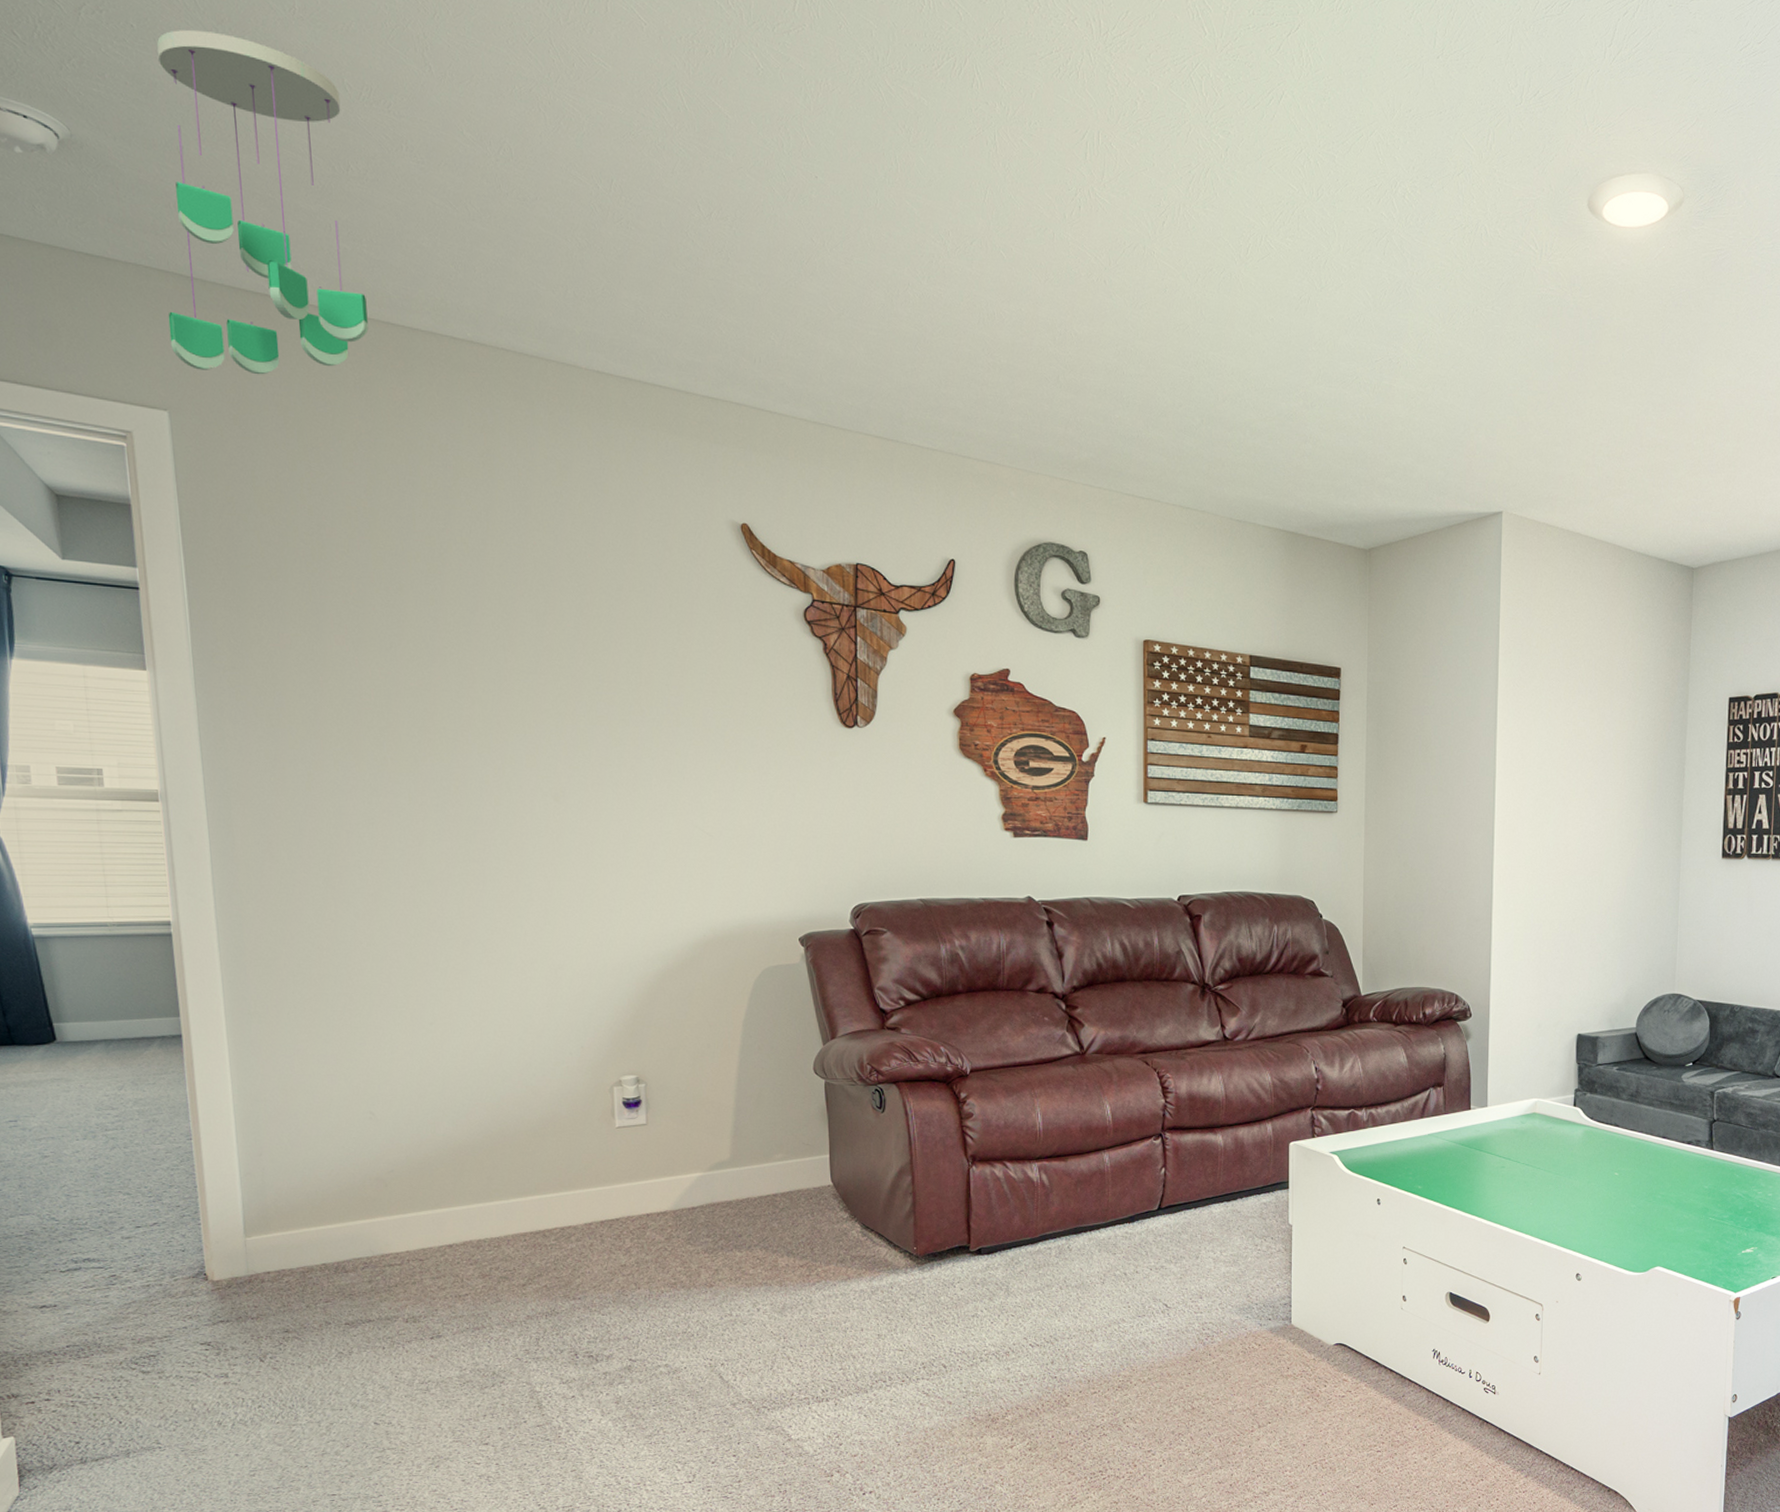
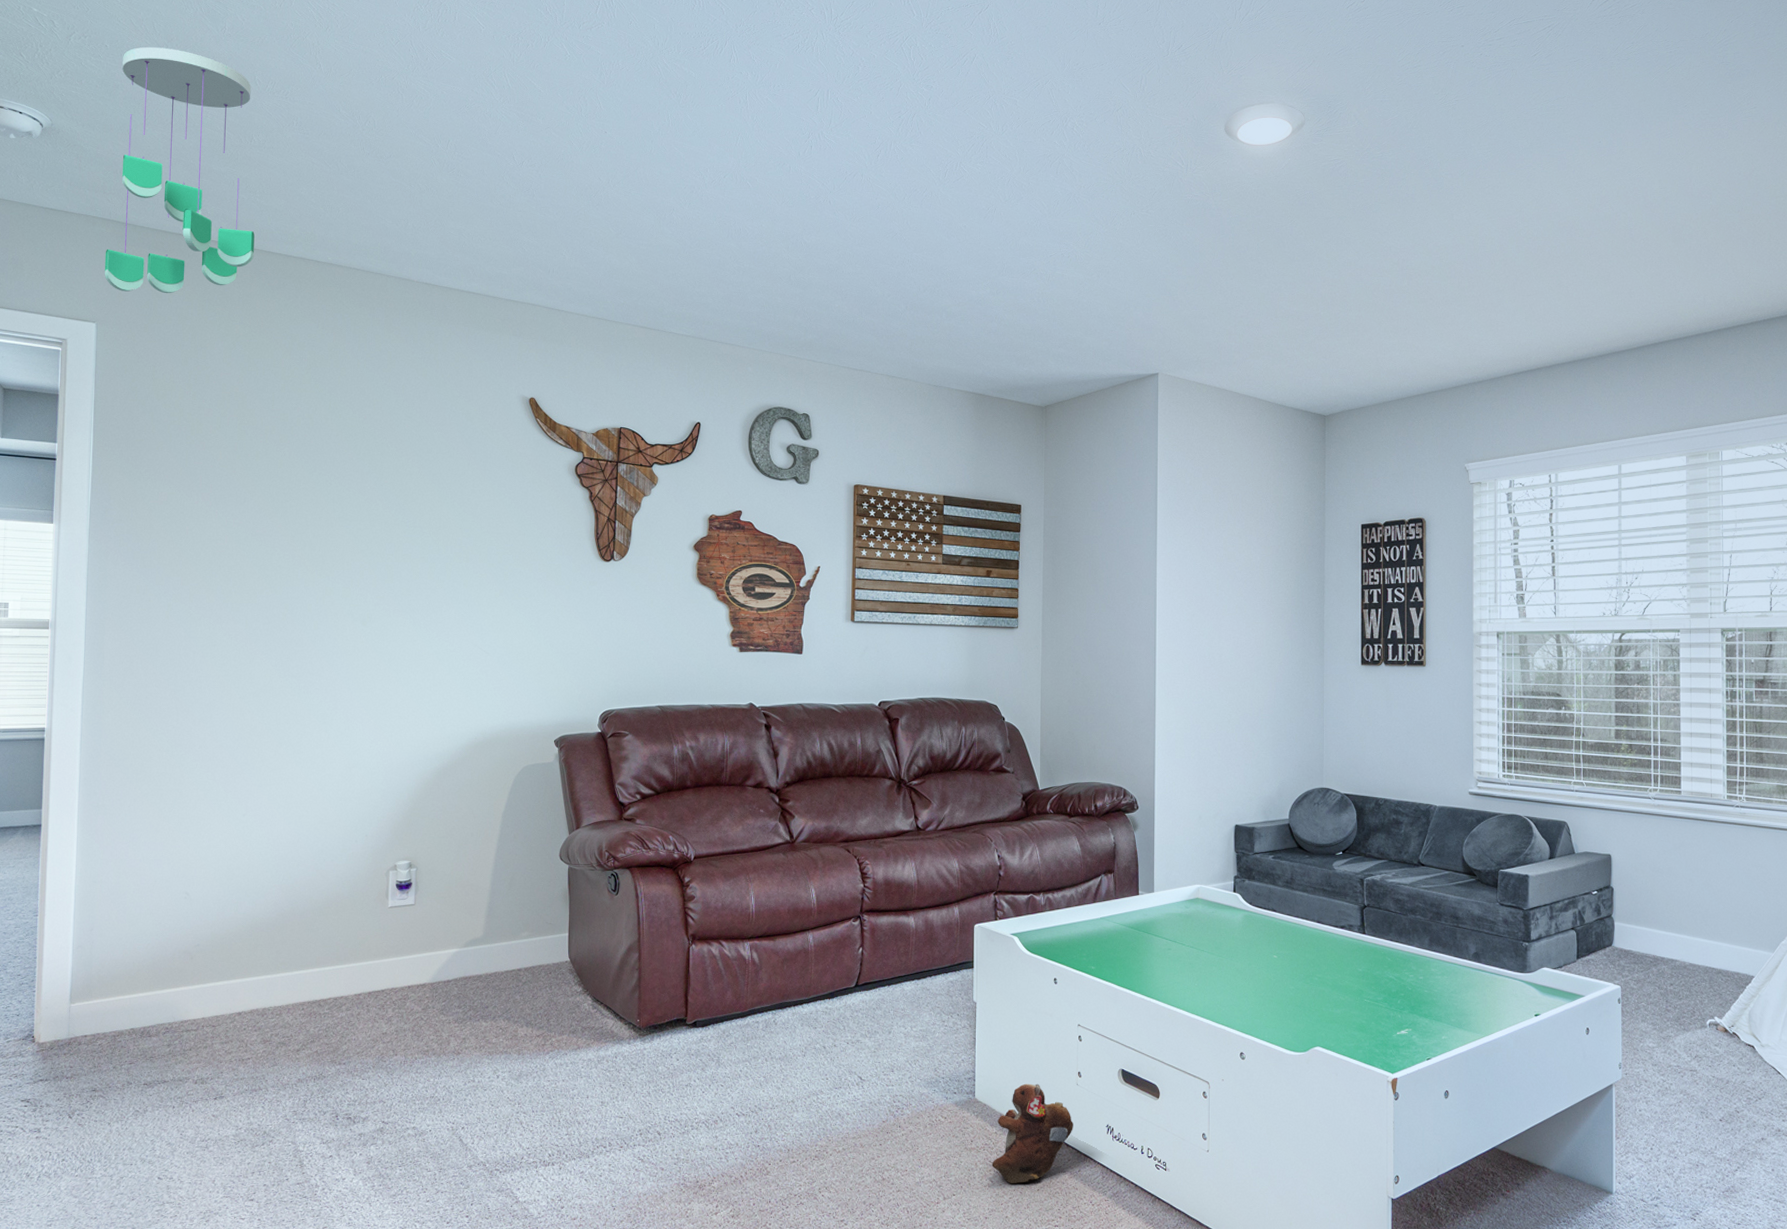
plush toy: none [1310,1308,1397,1411] -> present [992,1083,1073,1184]

